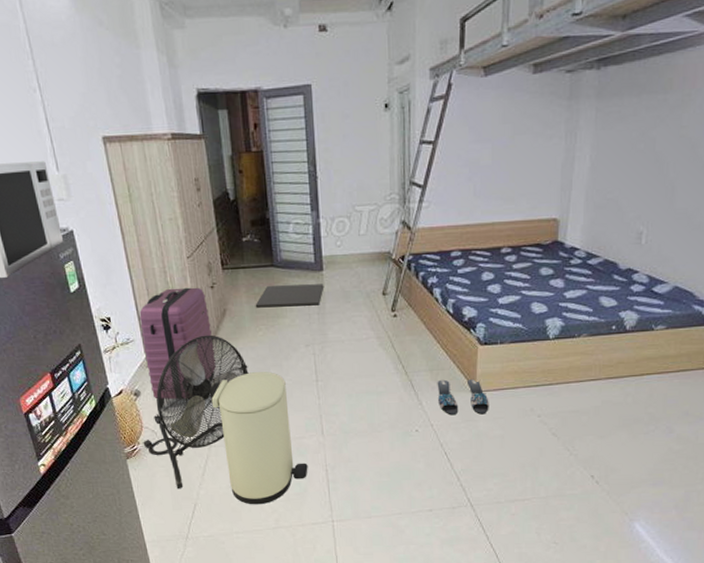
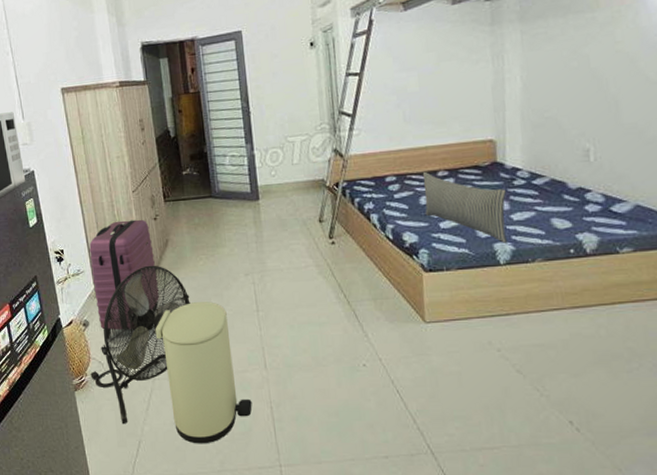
doormat: present [255,284,323,308] -> none [195,213,260,238]
slippers: present [437,378,489,416] -> none [382,308,441,349]
pillow: none [486,247,562,319] -> present [422,171,507,243]

